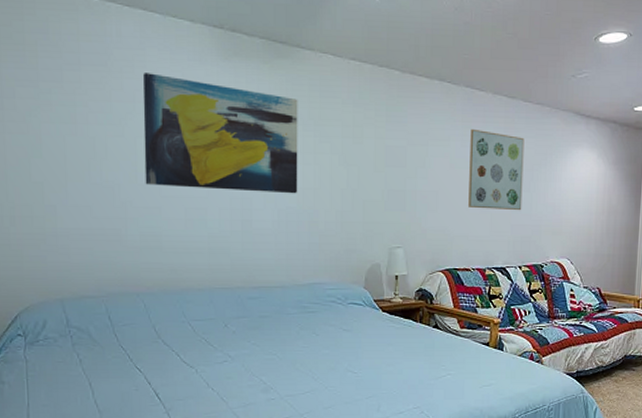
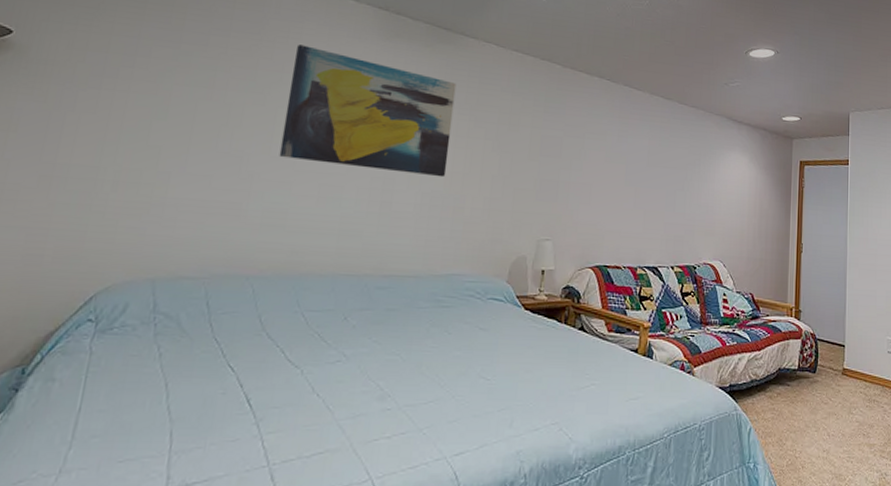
wall art: present [468,128,525,211] -> none [622,125,679,209]

